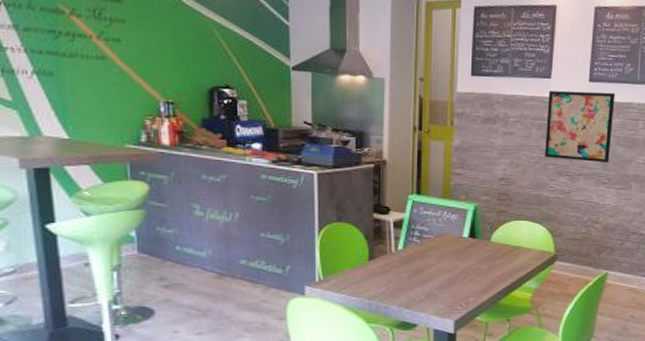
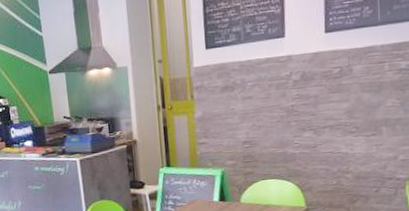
wall art: present [545,90,615,163] -> none [284,39,355,115]

